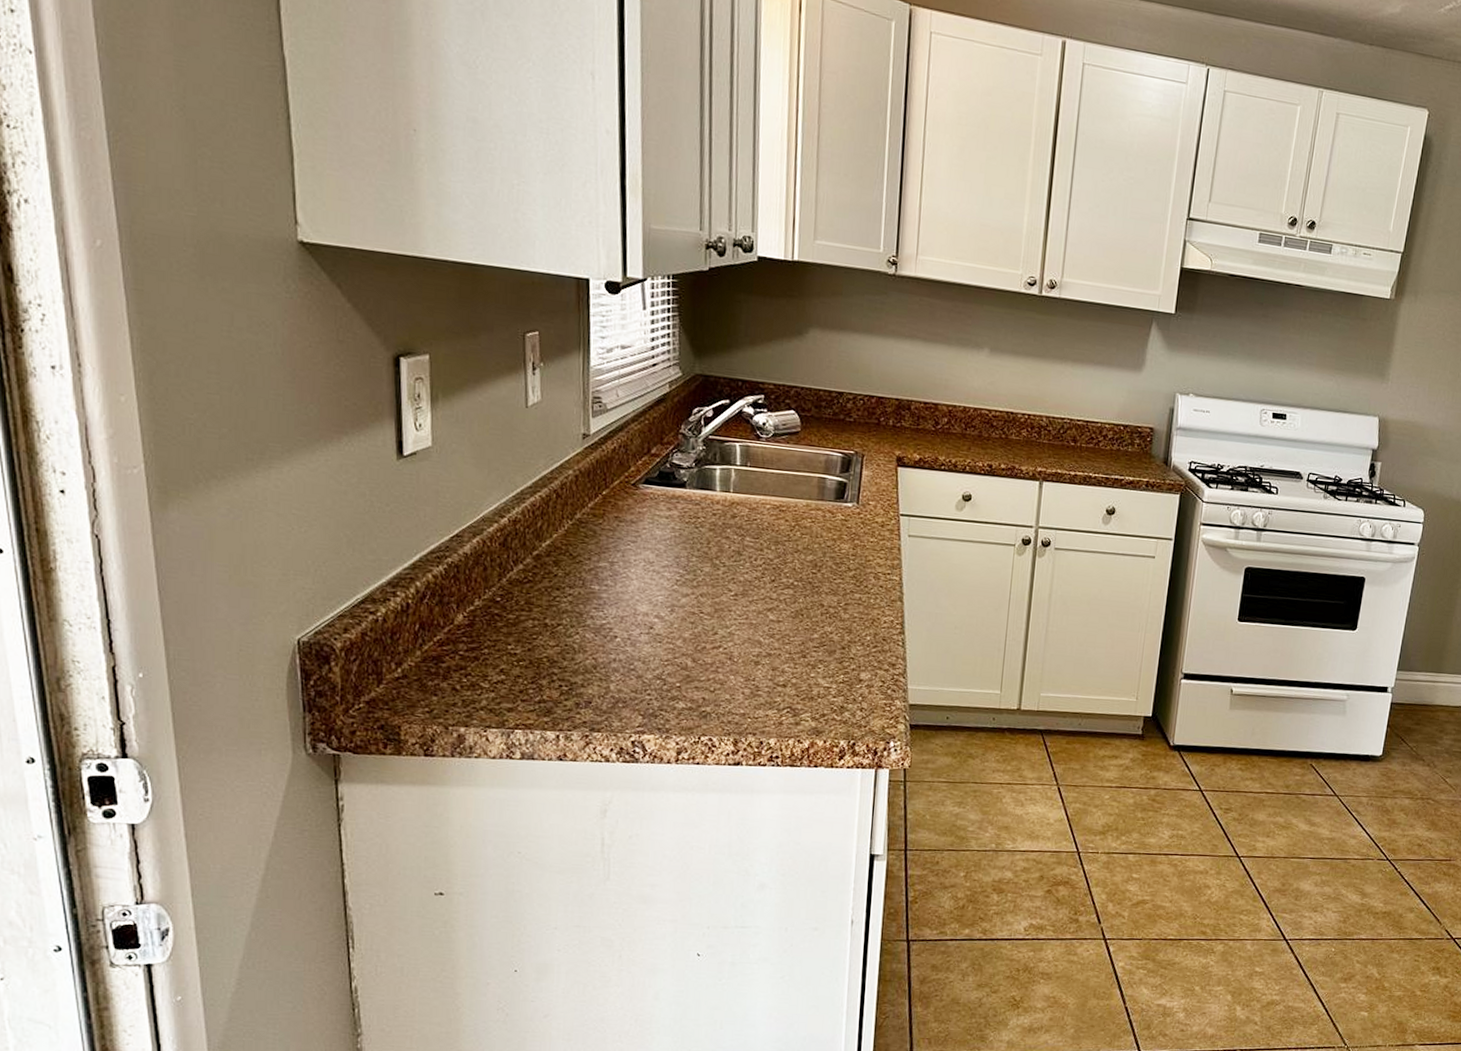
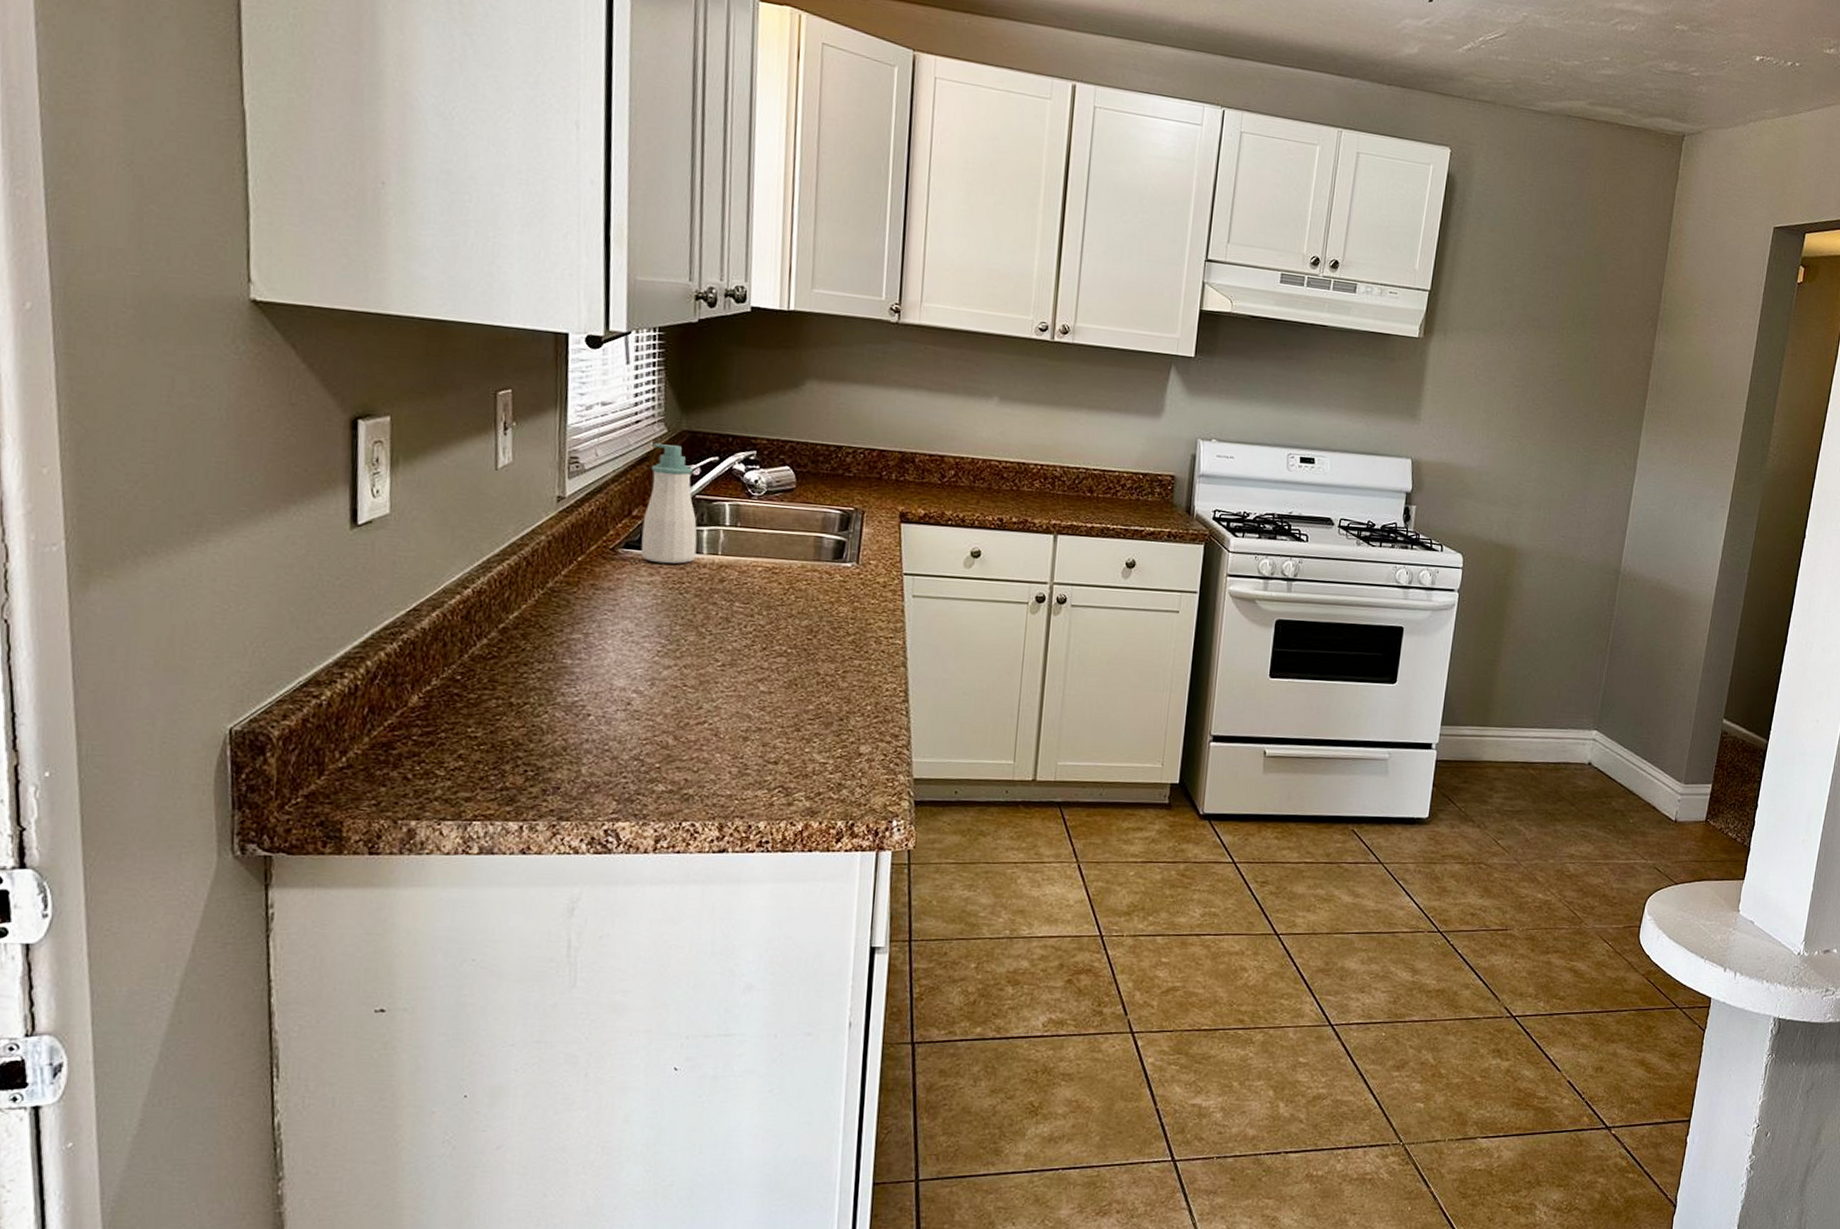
soap bottle: none [659,386,711,500] -> present [640,443,697,564]

